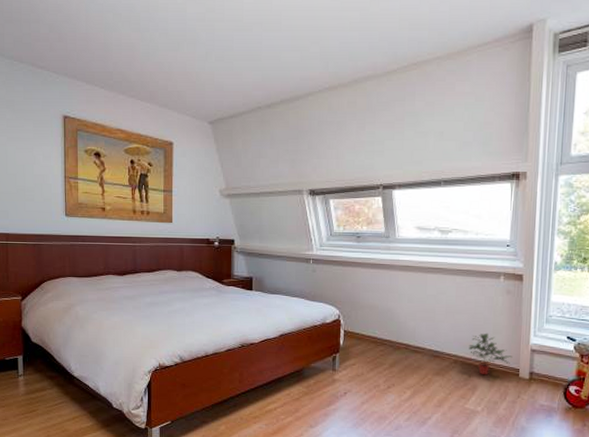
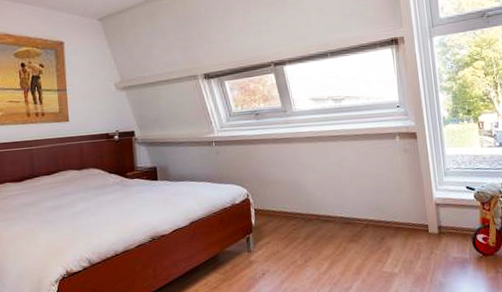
potted plant: present [469,333,513,375] -> none [377,193,420,236]

